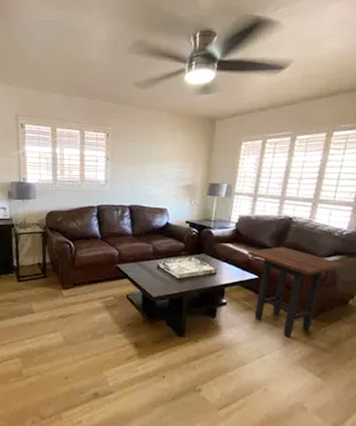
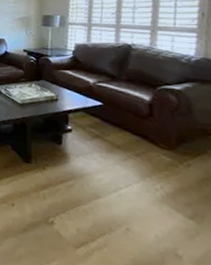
side table: present [247,247,346,338] -> none [88,73,201,171]

